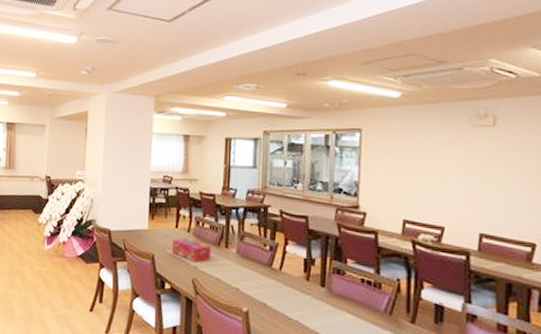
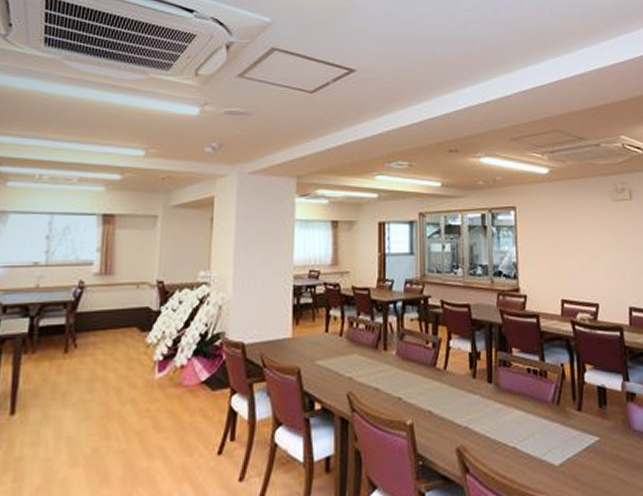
tissue box: present [171,238,211,262] -> none [321,344,367,372]

